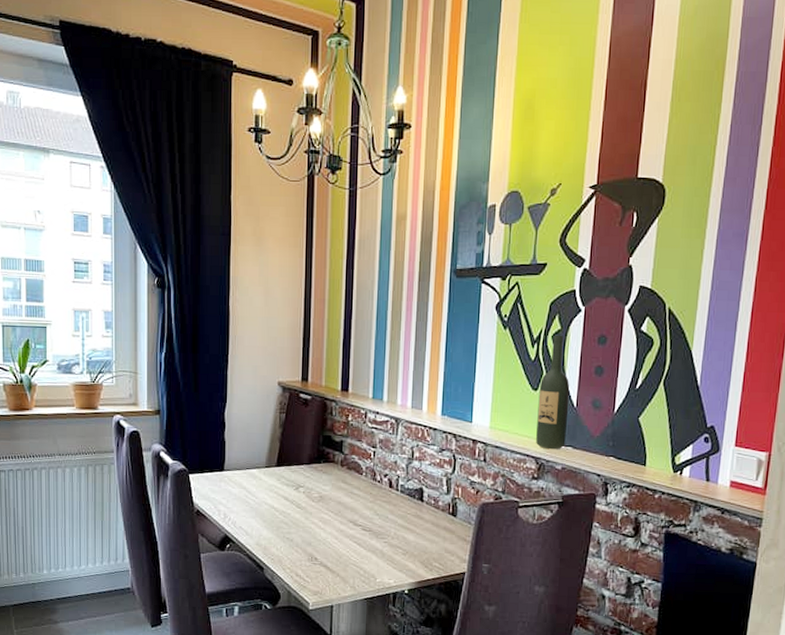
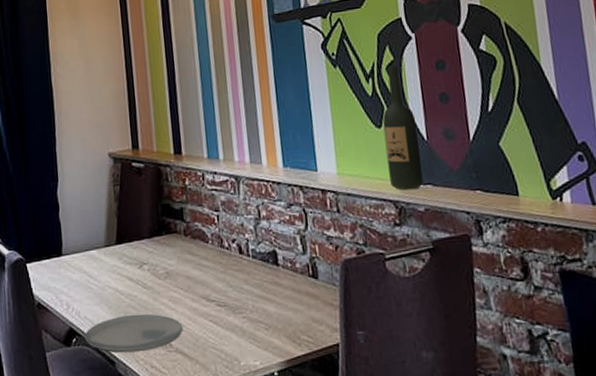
plate: none [238,529,329,562] -> present [85,313,183,353]

